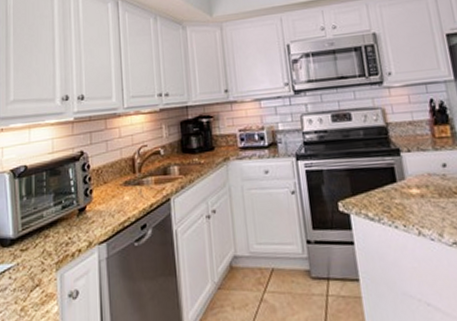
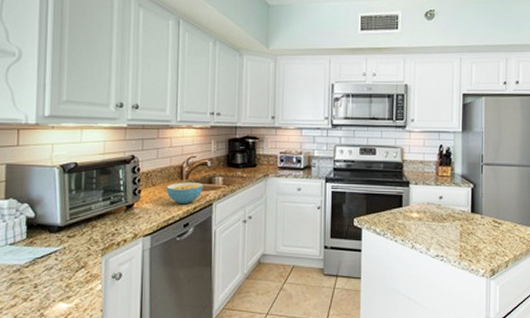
cereal bowl: none [118,175,158,203] -> present [166,182,203,205]

